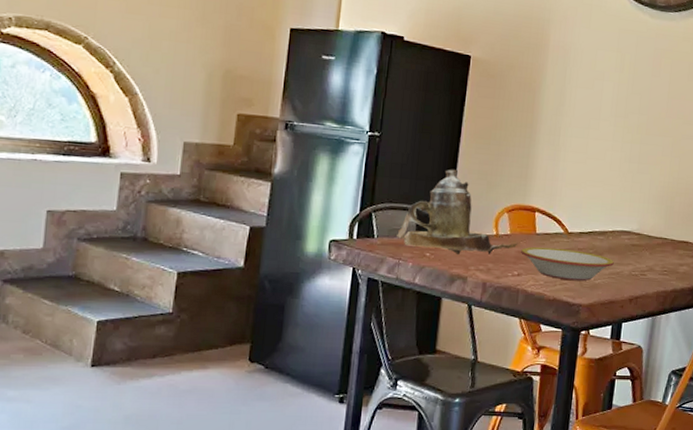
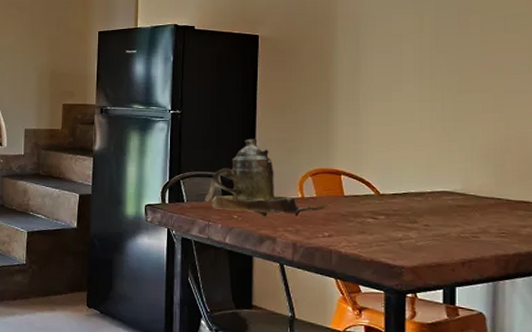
bowl: present [521,246,614,281] -> none [330,208,437,243]

